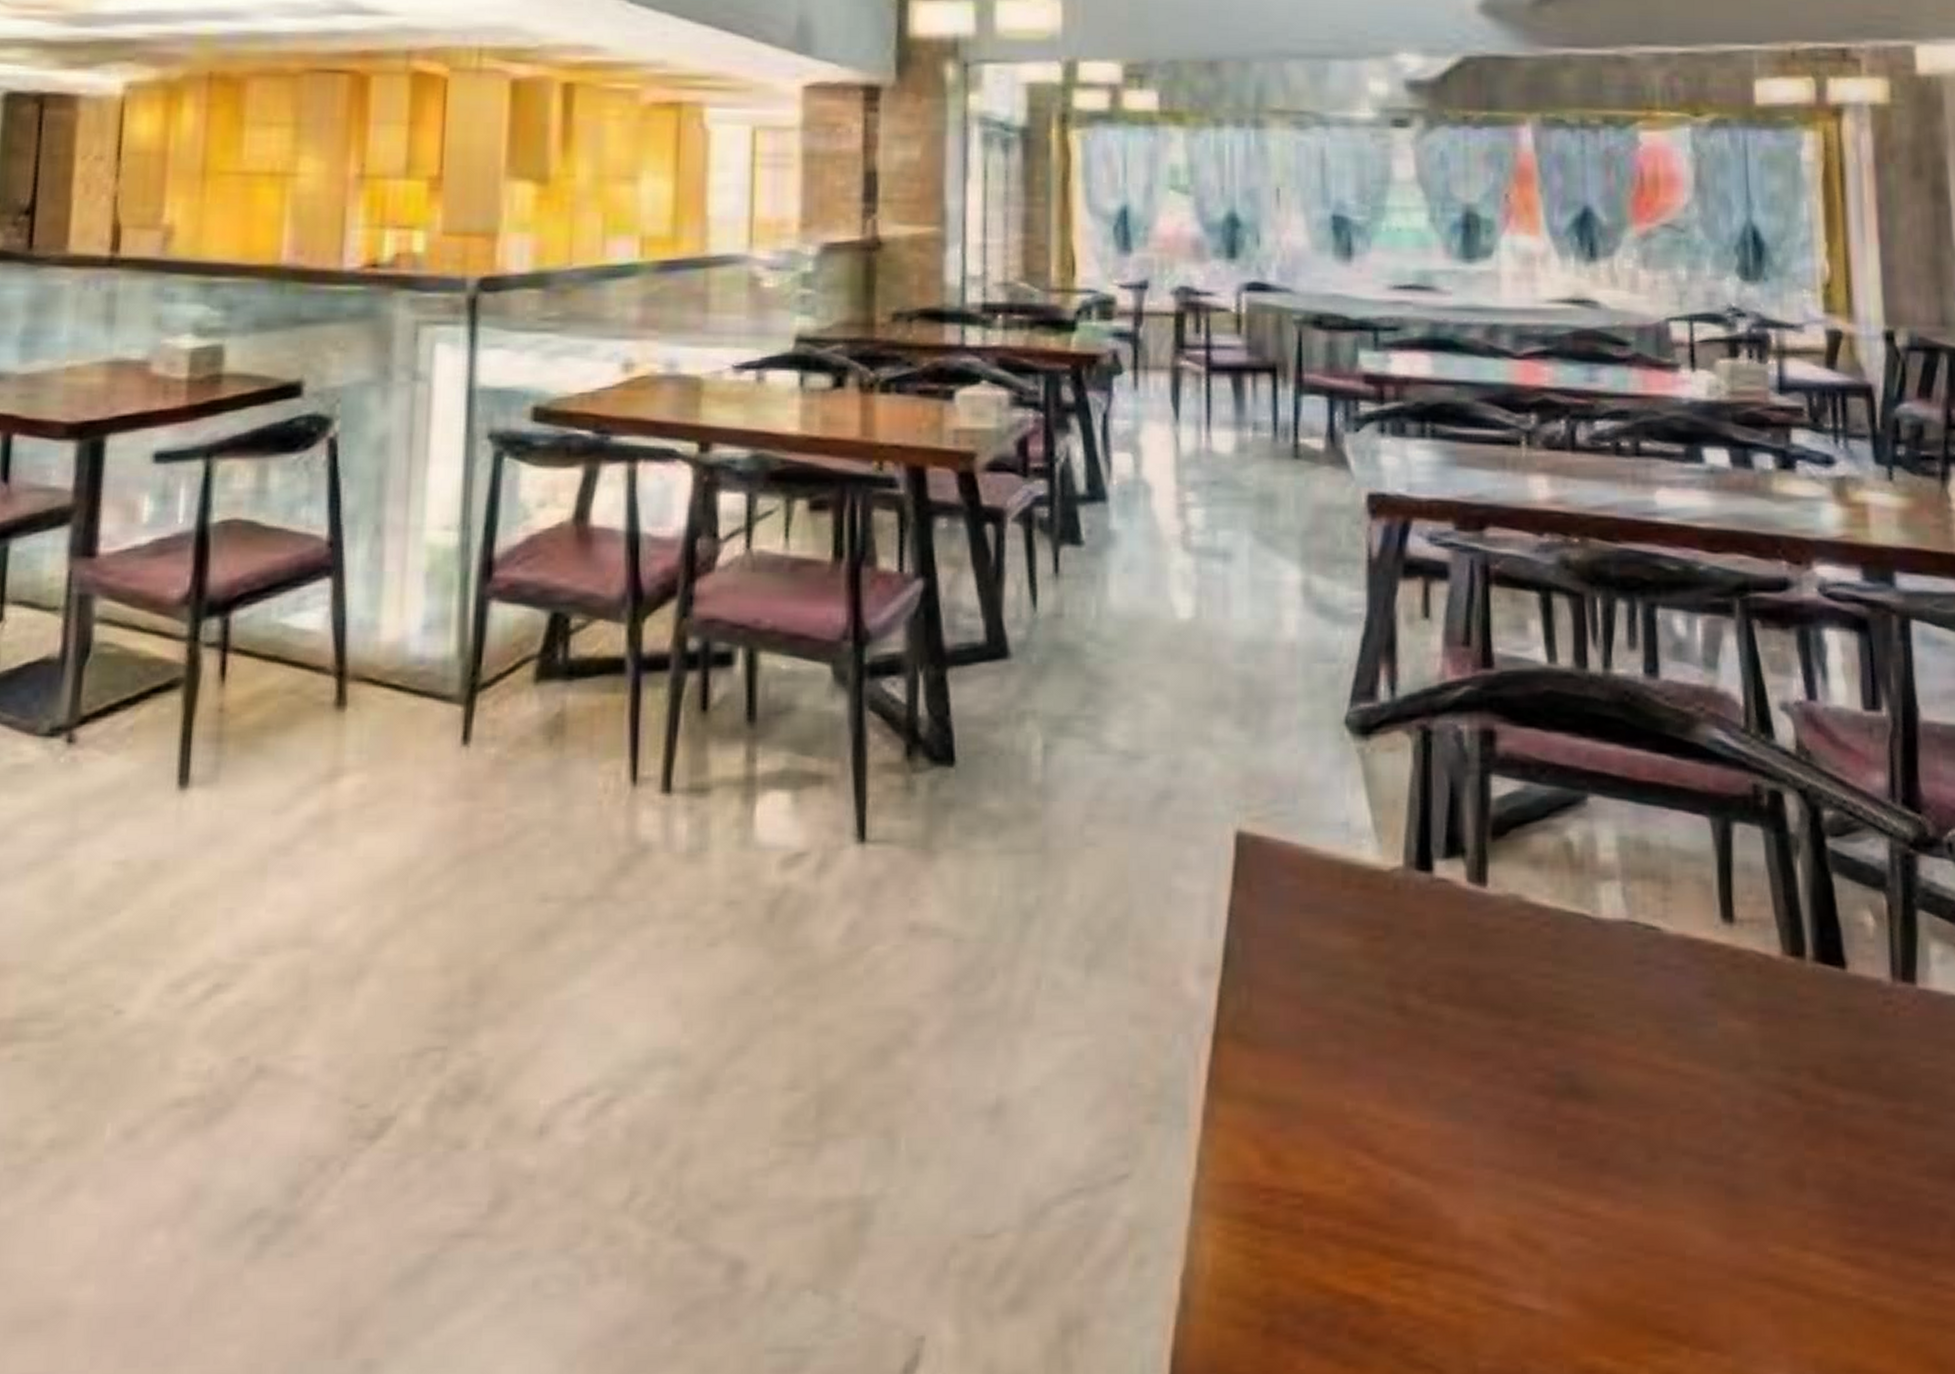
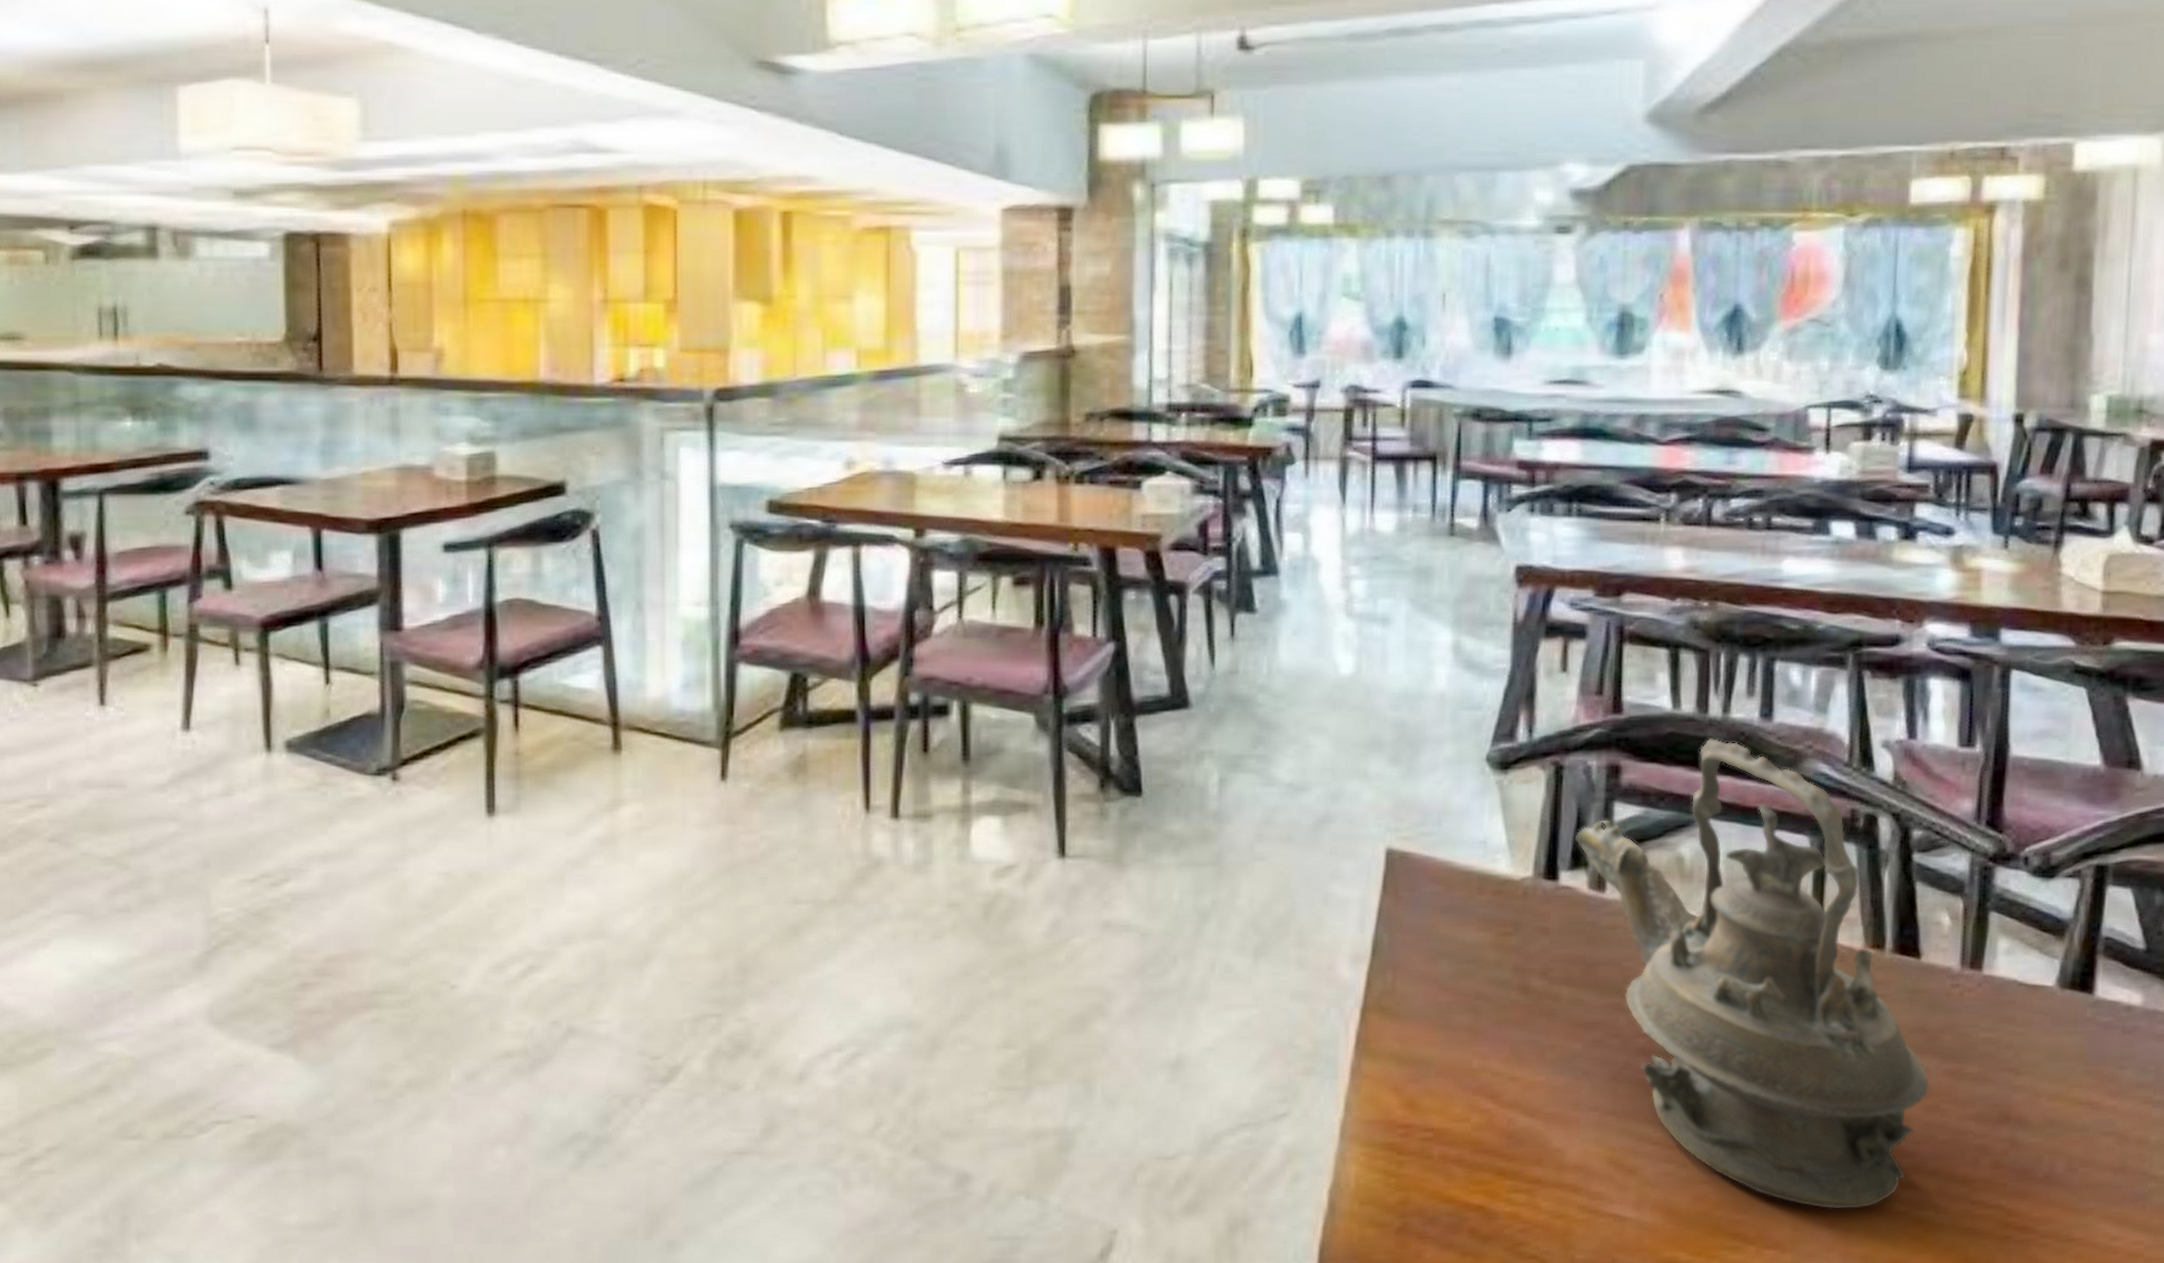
teapot: none [1448,699,1872,1296] -> present [1574,739,1930,1210]

